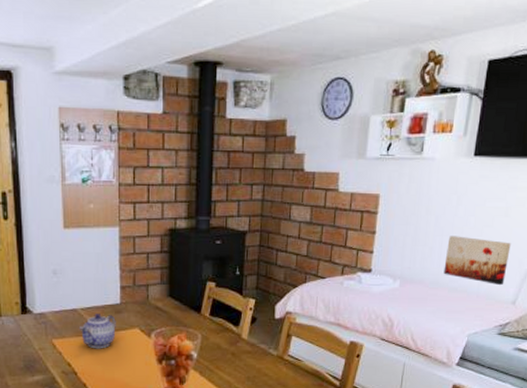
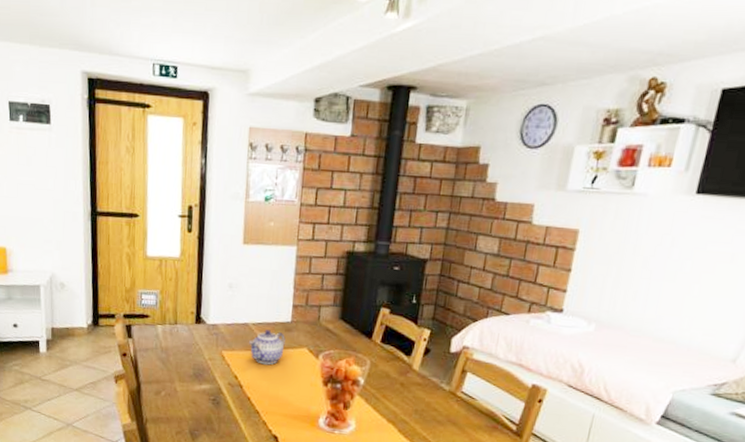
wall art: present [443,236,511,286] -> none [648,280,736,340]

